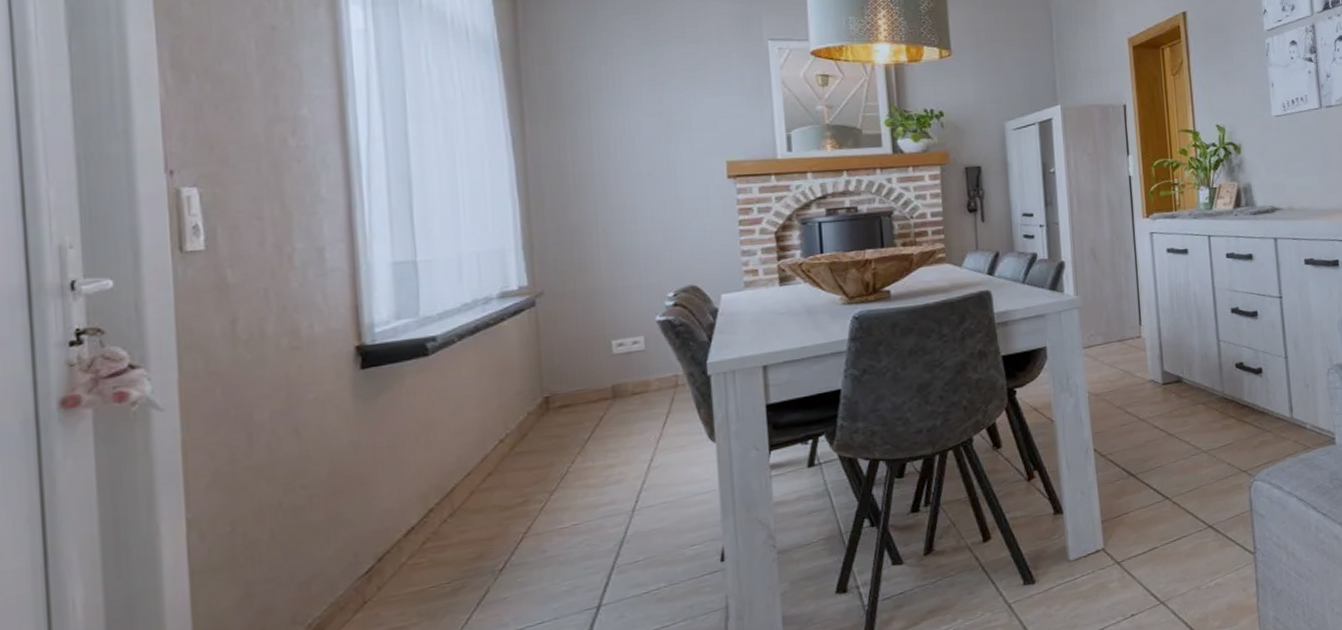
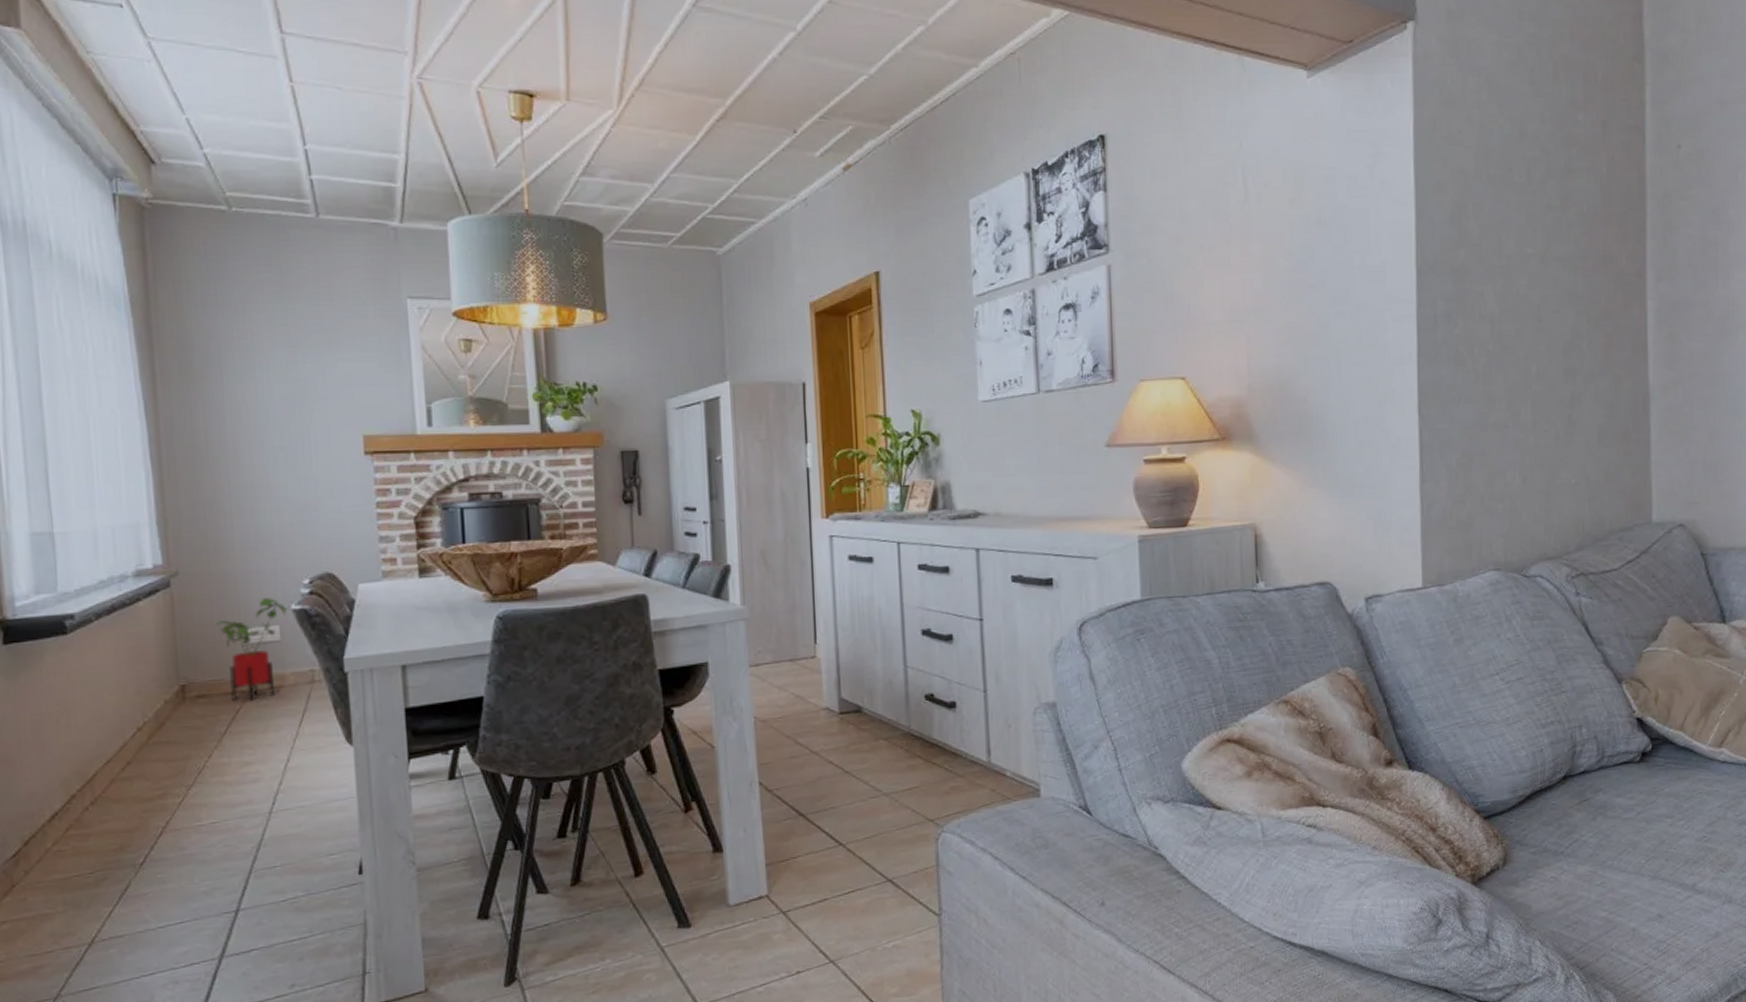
house plant: none [581,311,654,408] -> present [216,598,290,700]

